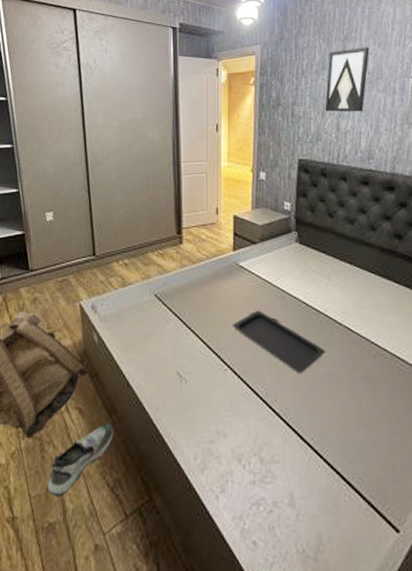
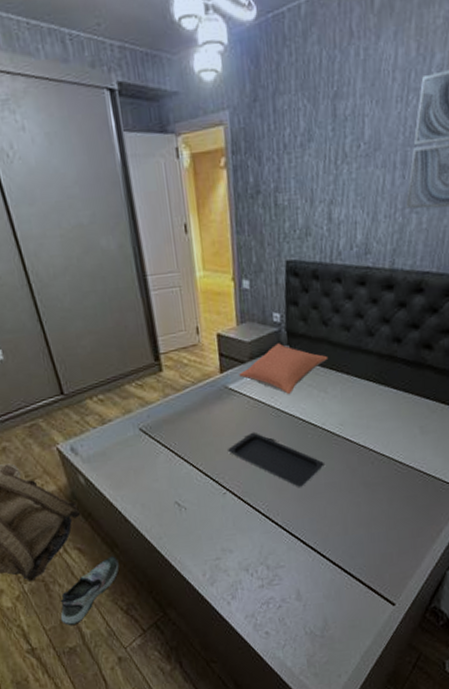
pillow: none [250,229,333,278] -> present [239,343,329,395]
wall art: present [325,47,369,112] -> none [313,106,365,198]

